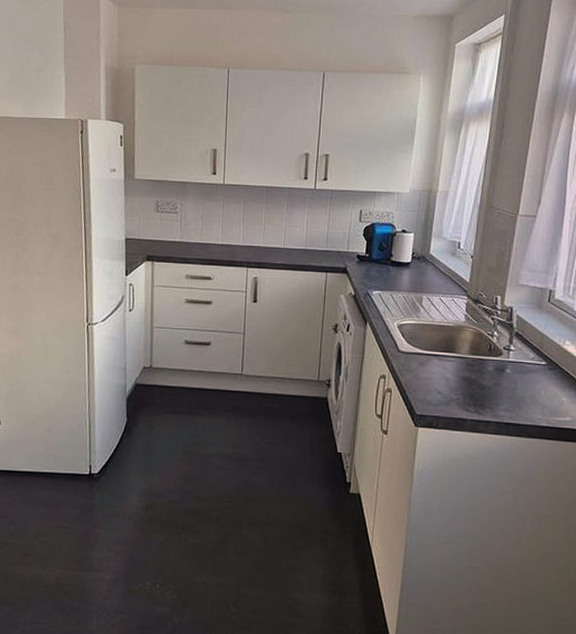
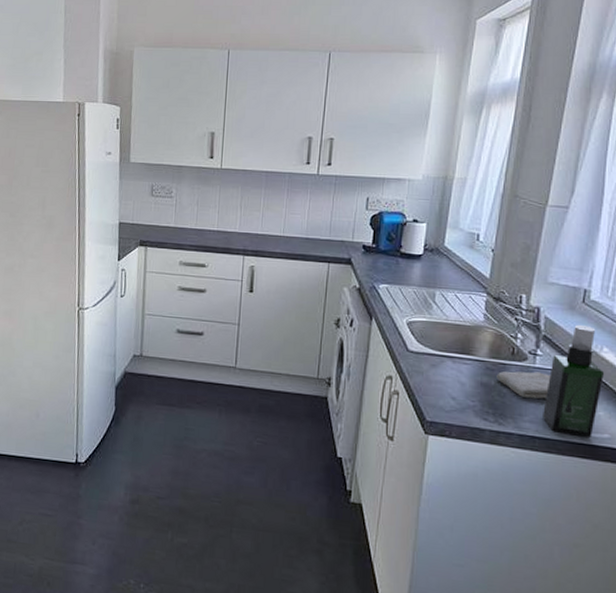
washcloth: none [476,365,522,389] -> present [496,371,551,399]
spray bottle: none [516,321,567,422] -> present [543,324,605,439]

